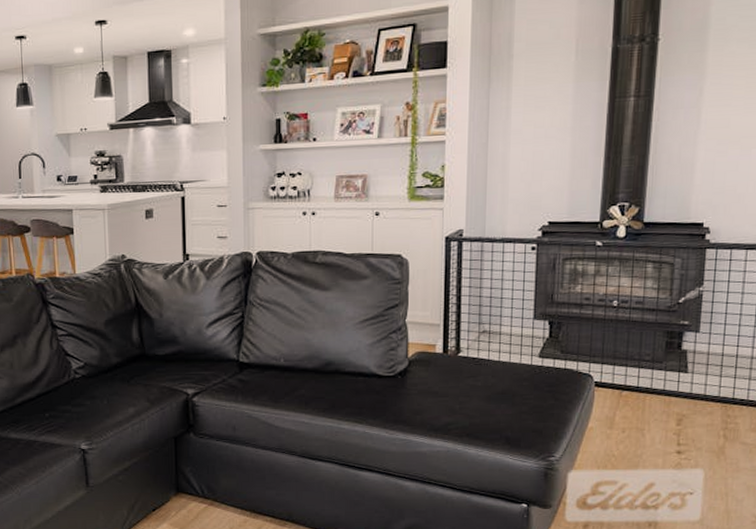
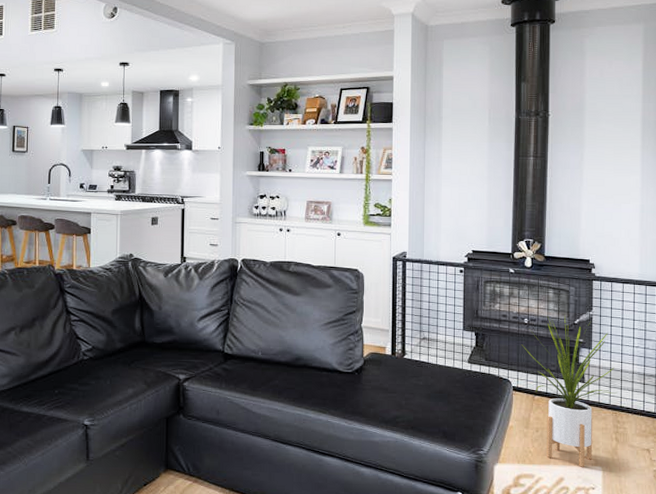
house plant: none [607,293,730,470] -> present [521,315,618,467]

